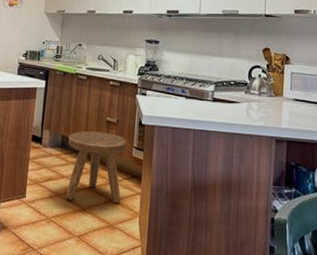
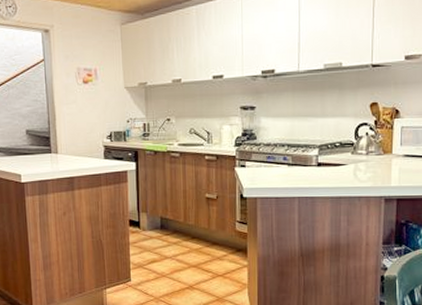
stool: present [65,130,127,204] -> none [168,209,230,279]

